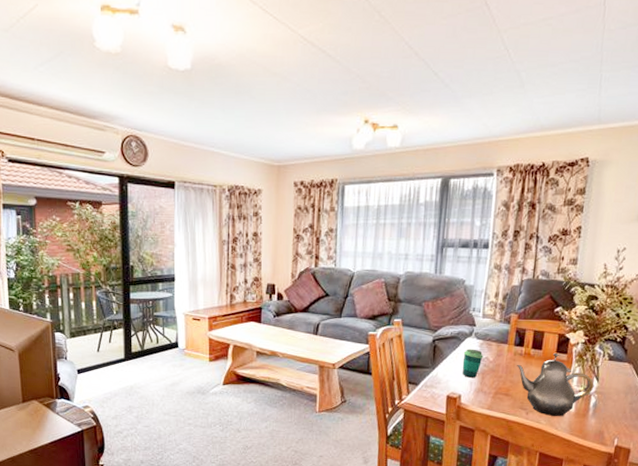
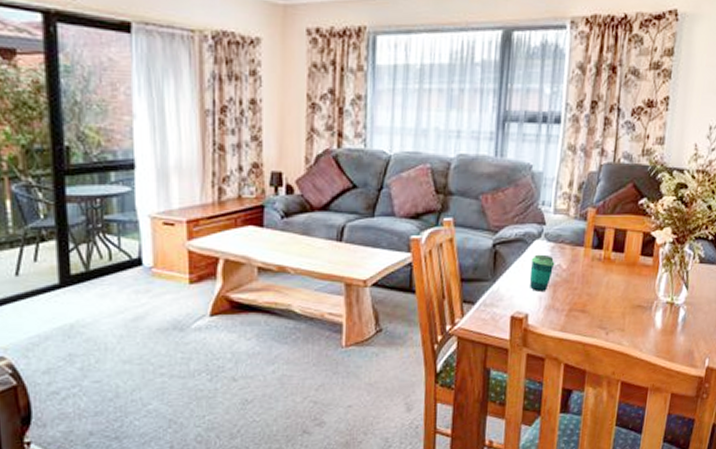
teapot: present [517,352,594,416] -> none [595,255,683,335]

